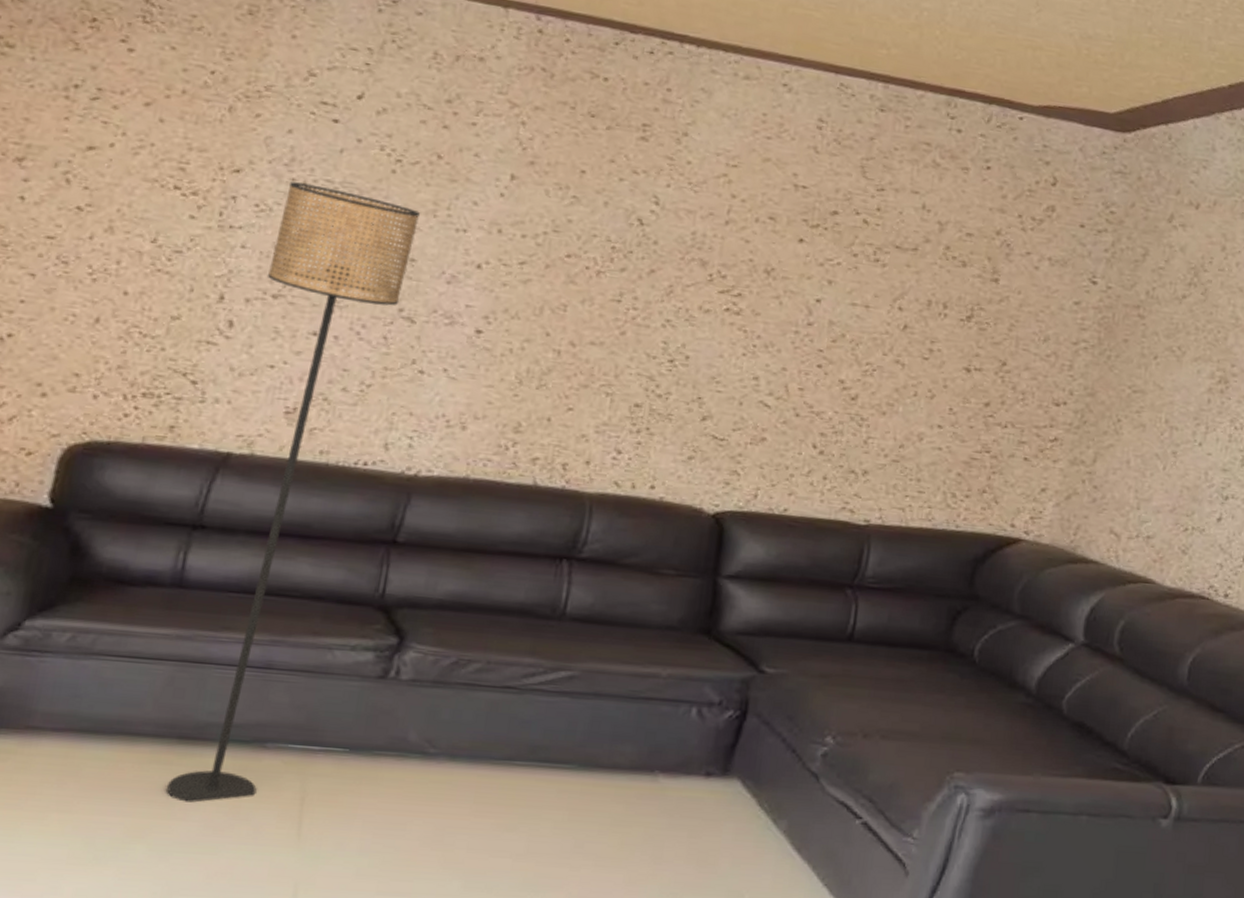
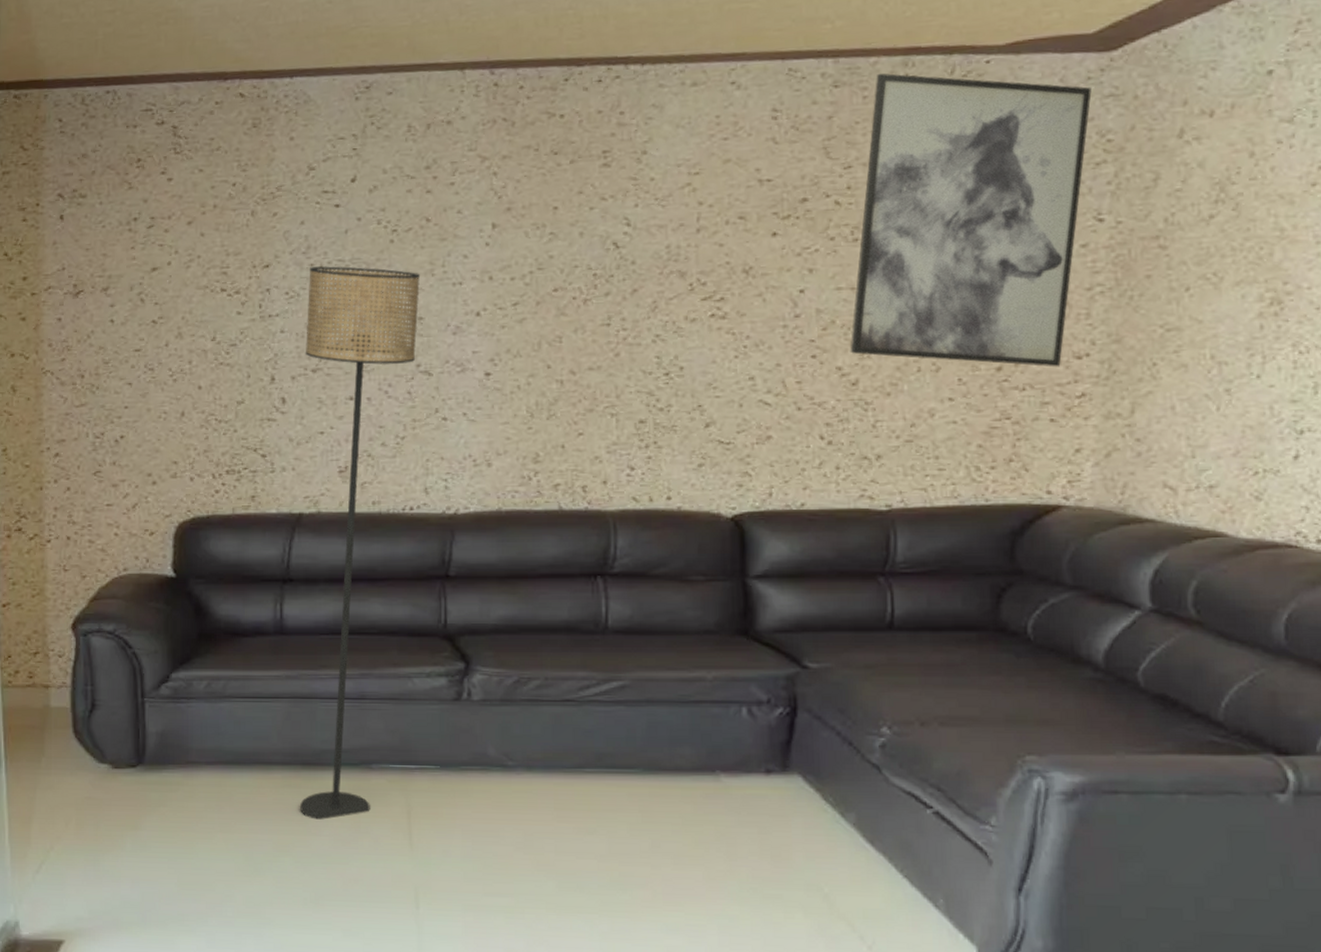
wall art: none [854,106,1105,411] -> present [850,73,1092,367]

